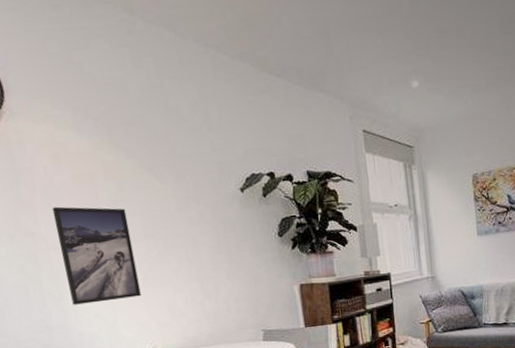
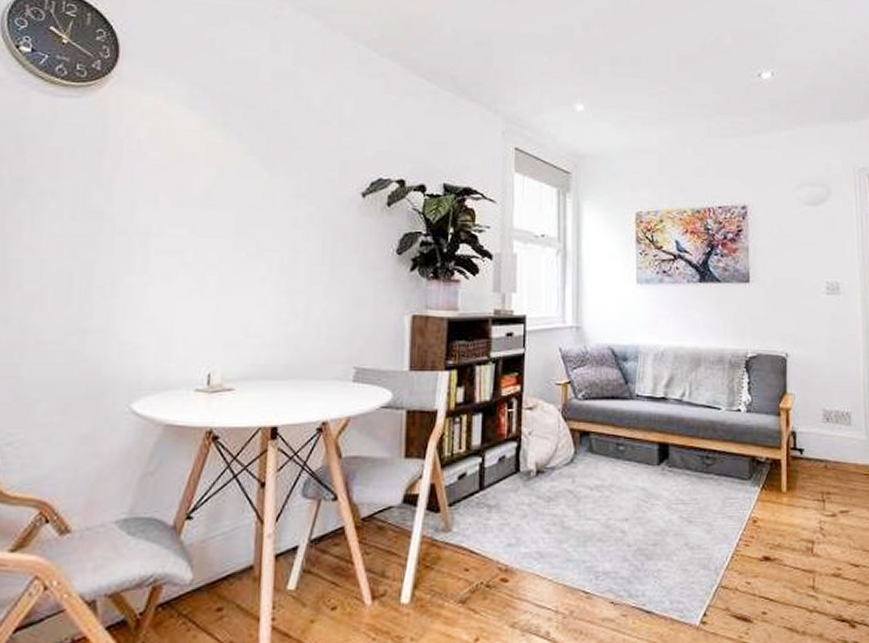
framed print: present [52,206,142,305] -> none [123,185,221,306]

